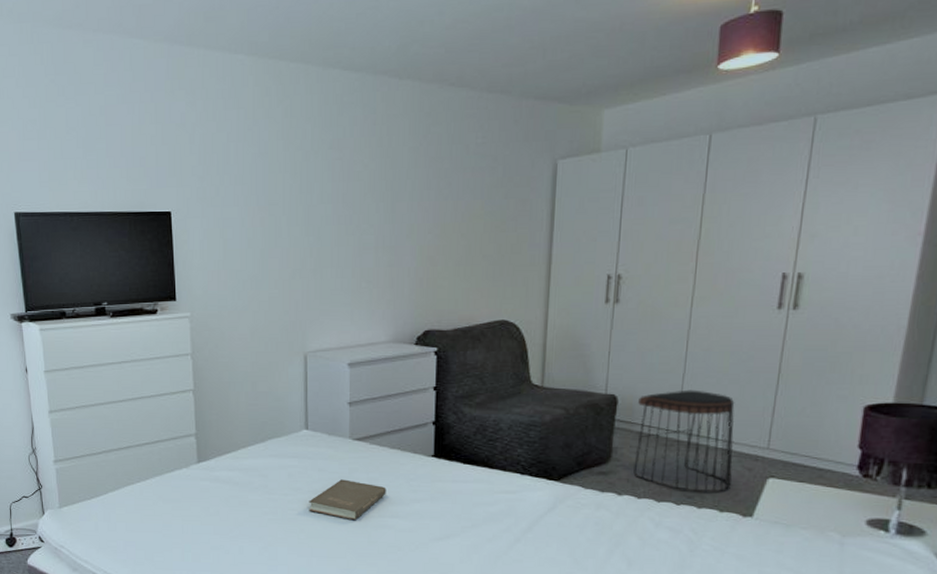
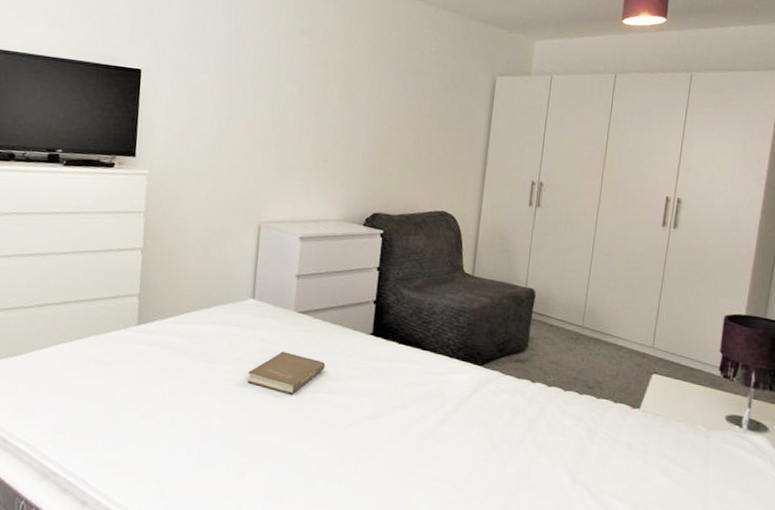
stool: present [633,389,735,493] -> none [545,289,628,385]

